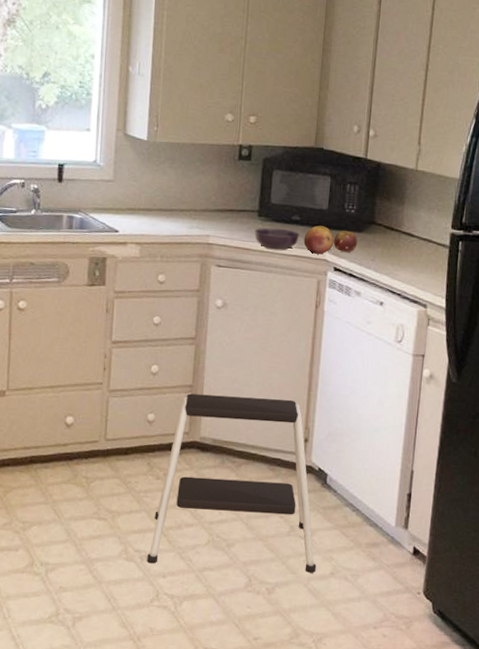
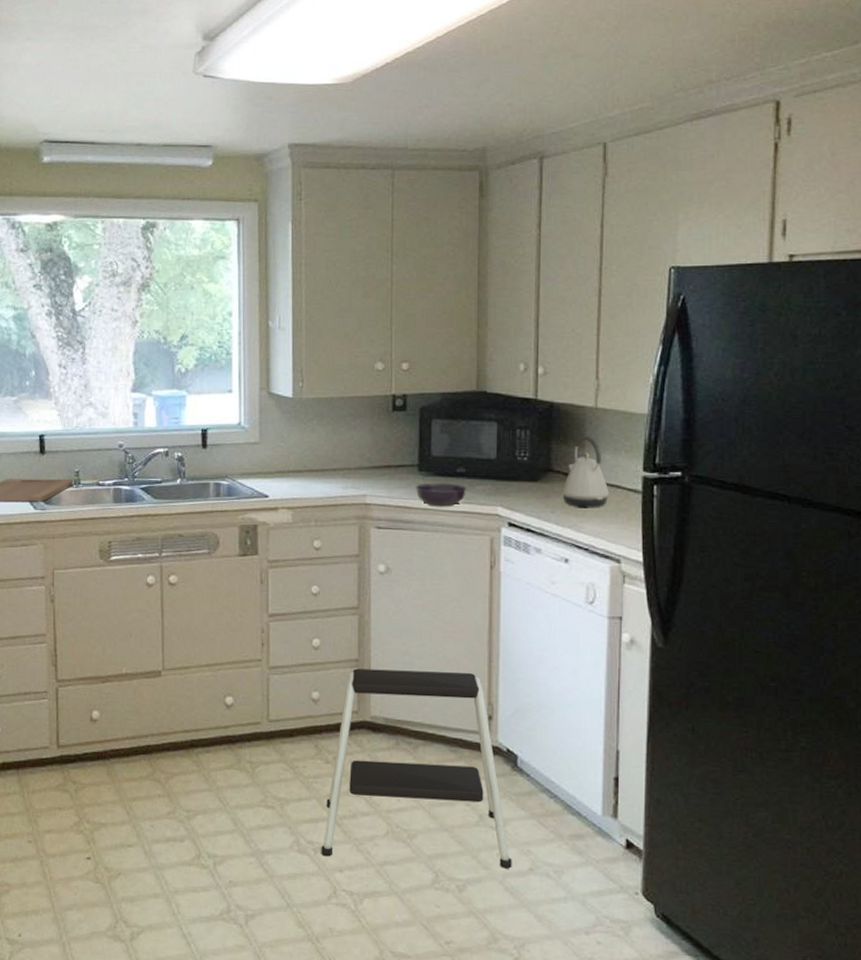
fruit: present [303,225,335,254] -> none [471,477,507,509]
fruit: present [333,230,358,253] -> none [505,480,533,506]
kettle: none [382,193,422,259] -> present [562,435,609,508]

